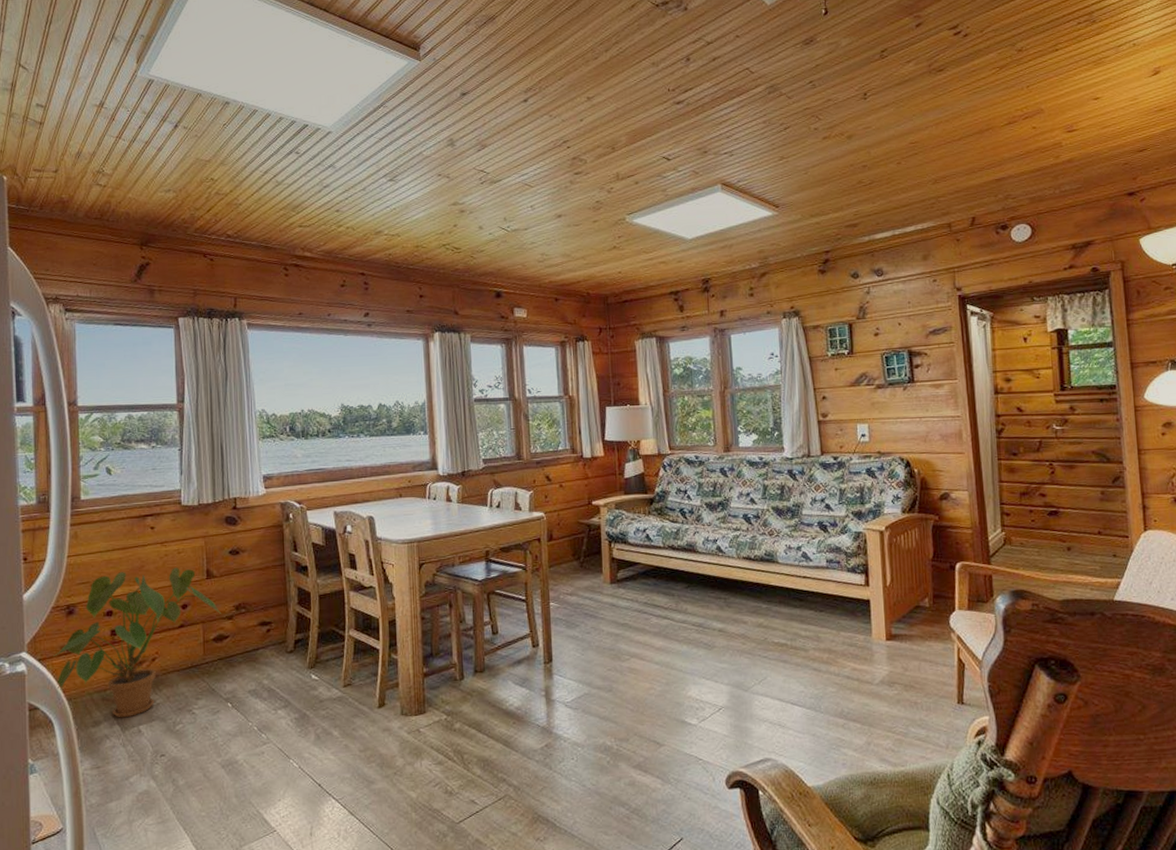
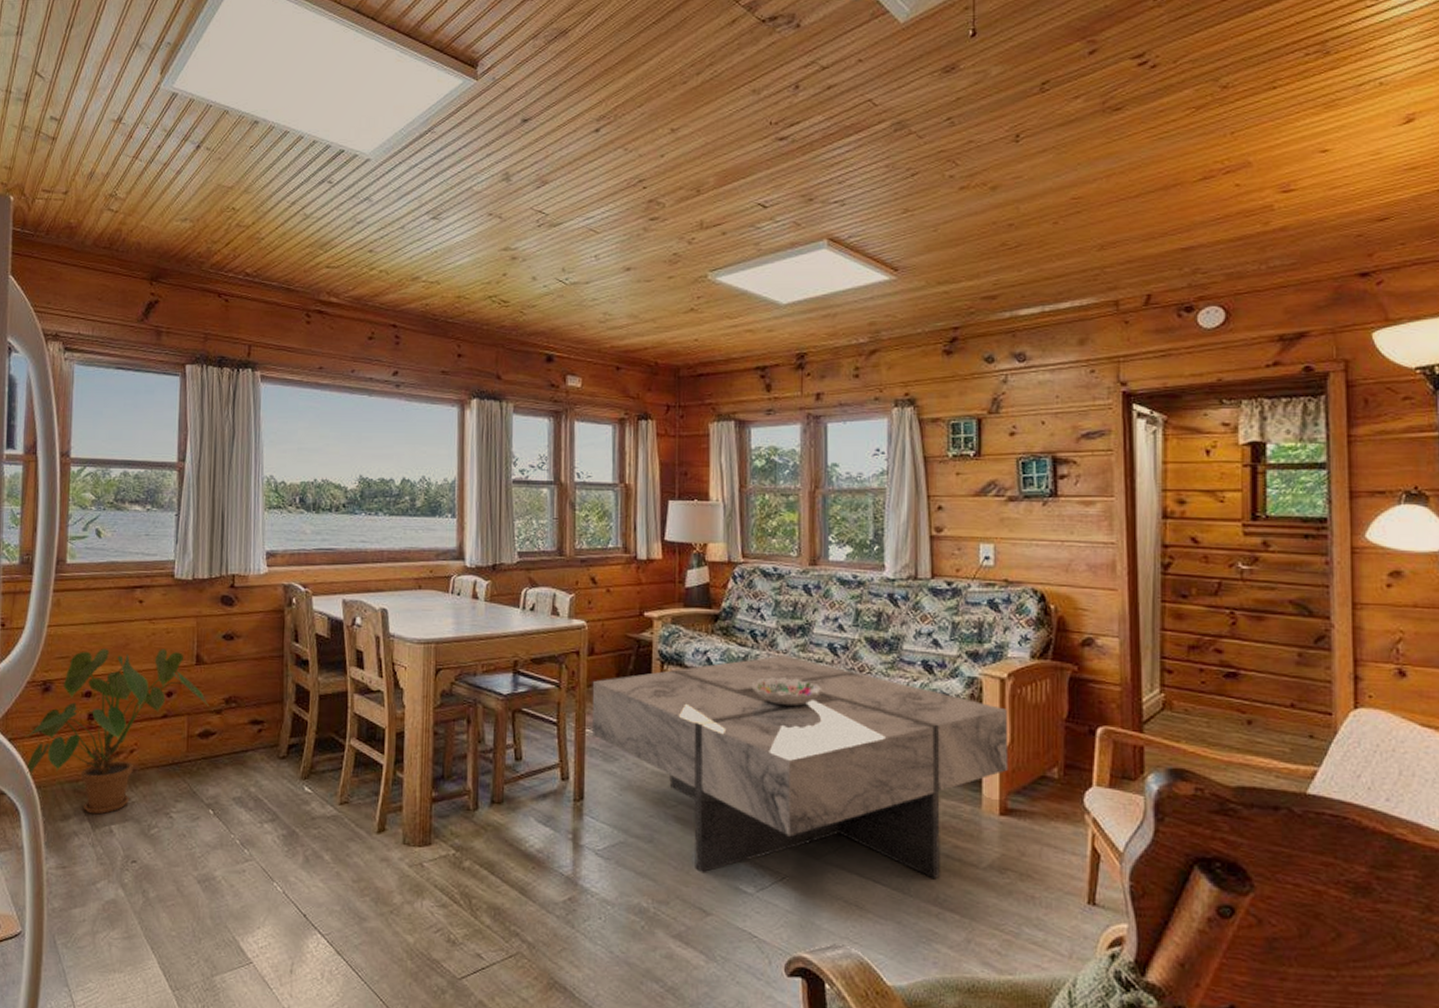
coffee table: none [553,527,891,712] -> present [592,655,1009,880]
decorative bowl: none [684,545,741,568] -> present [751,677,822,706]

